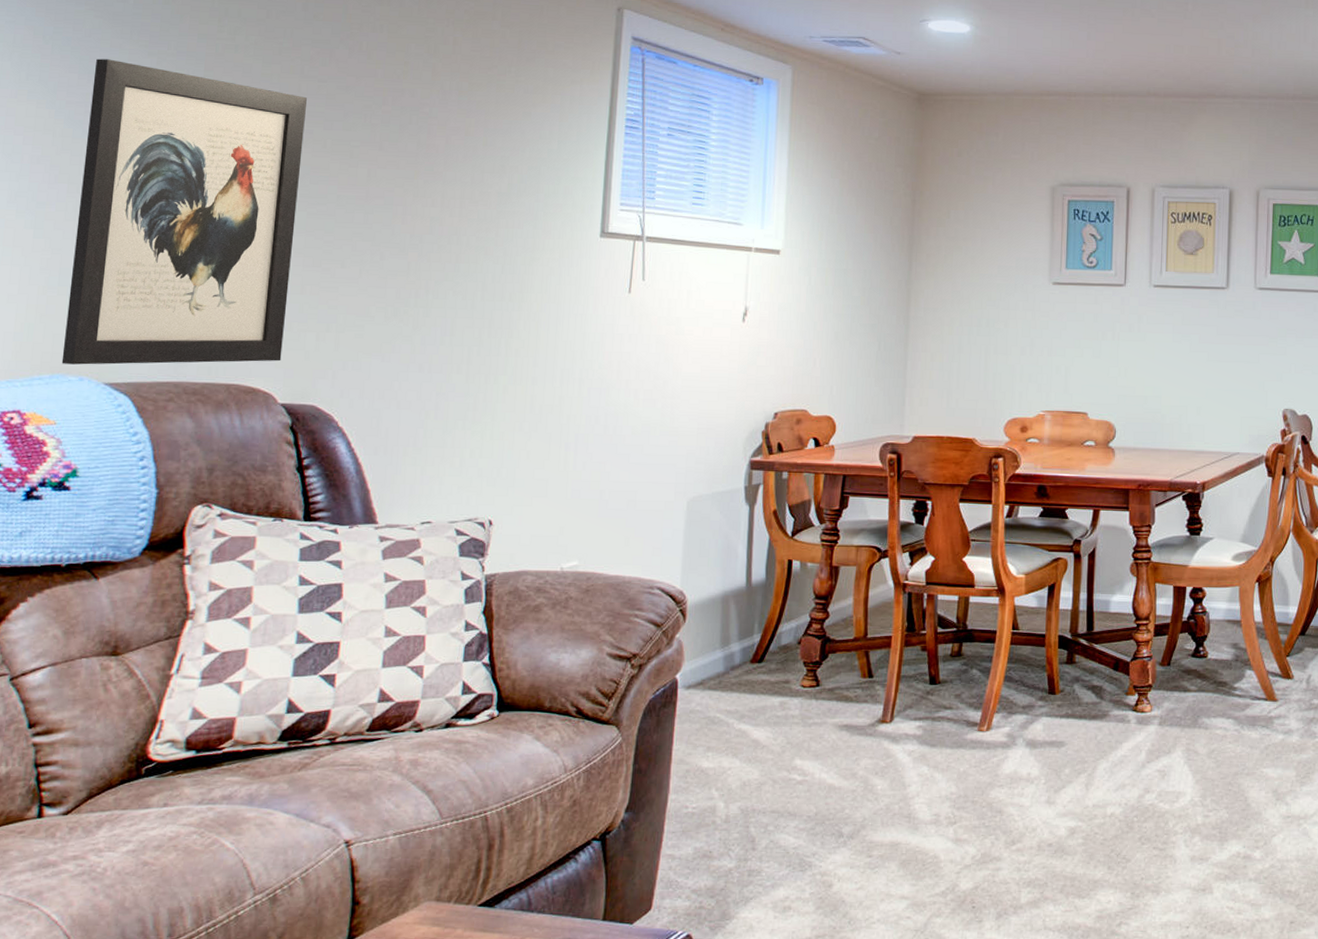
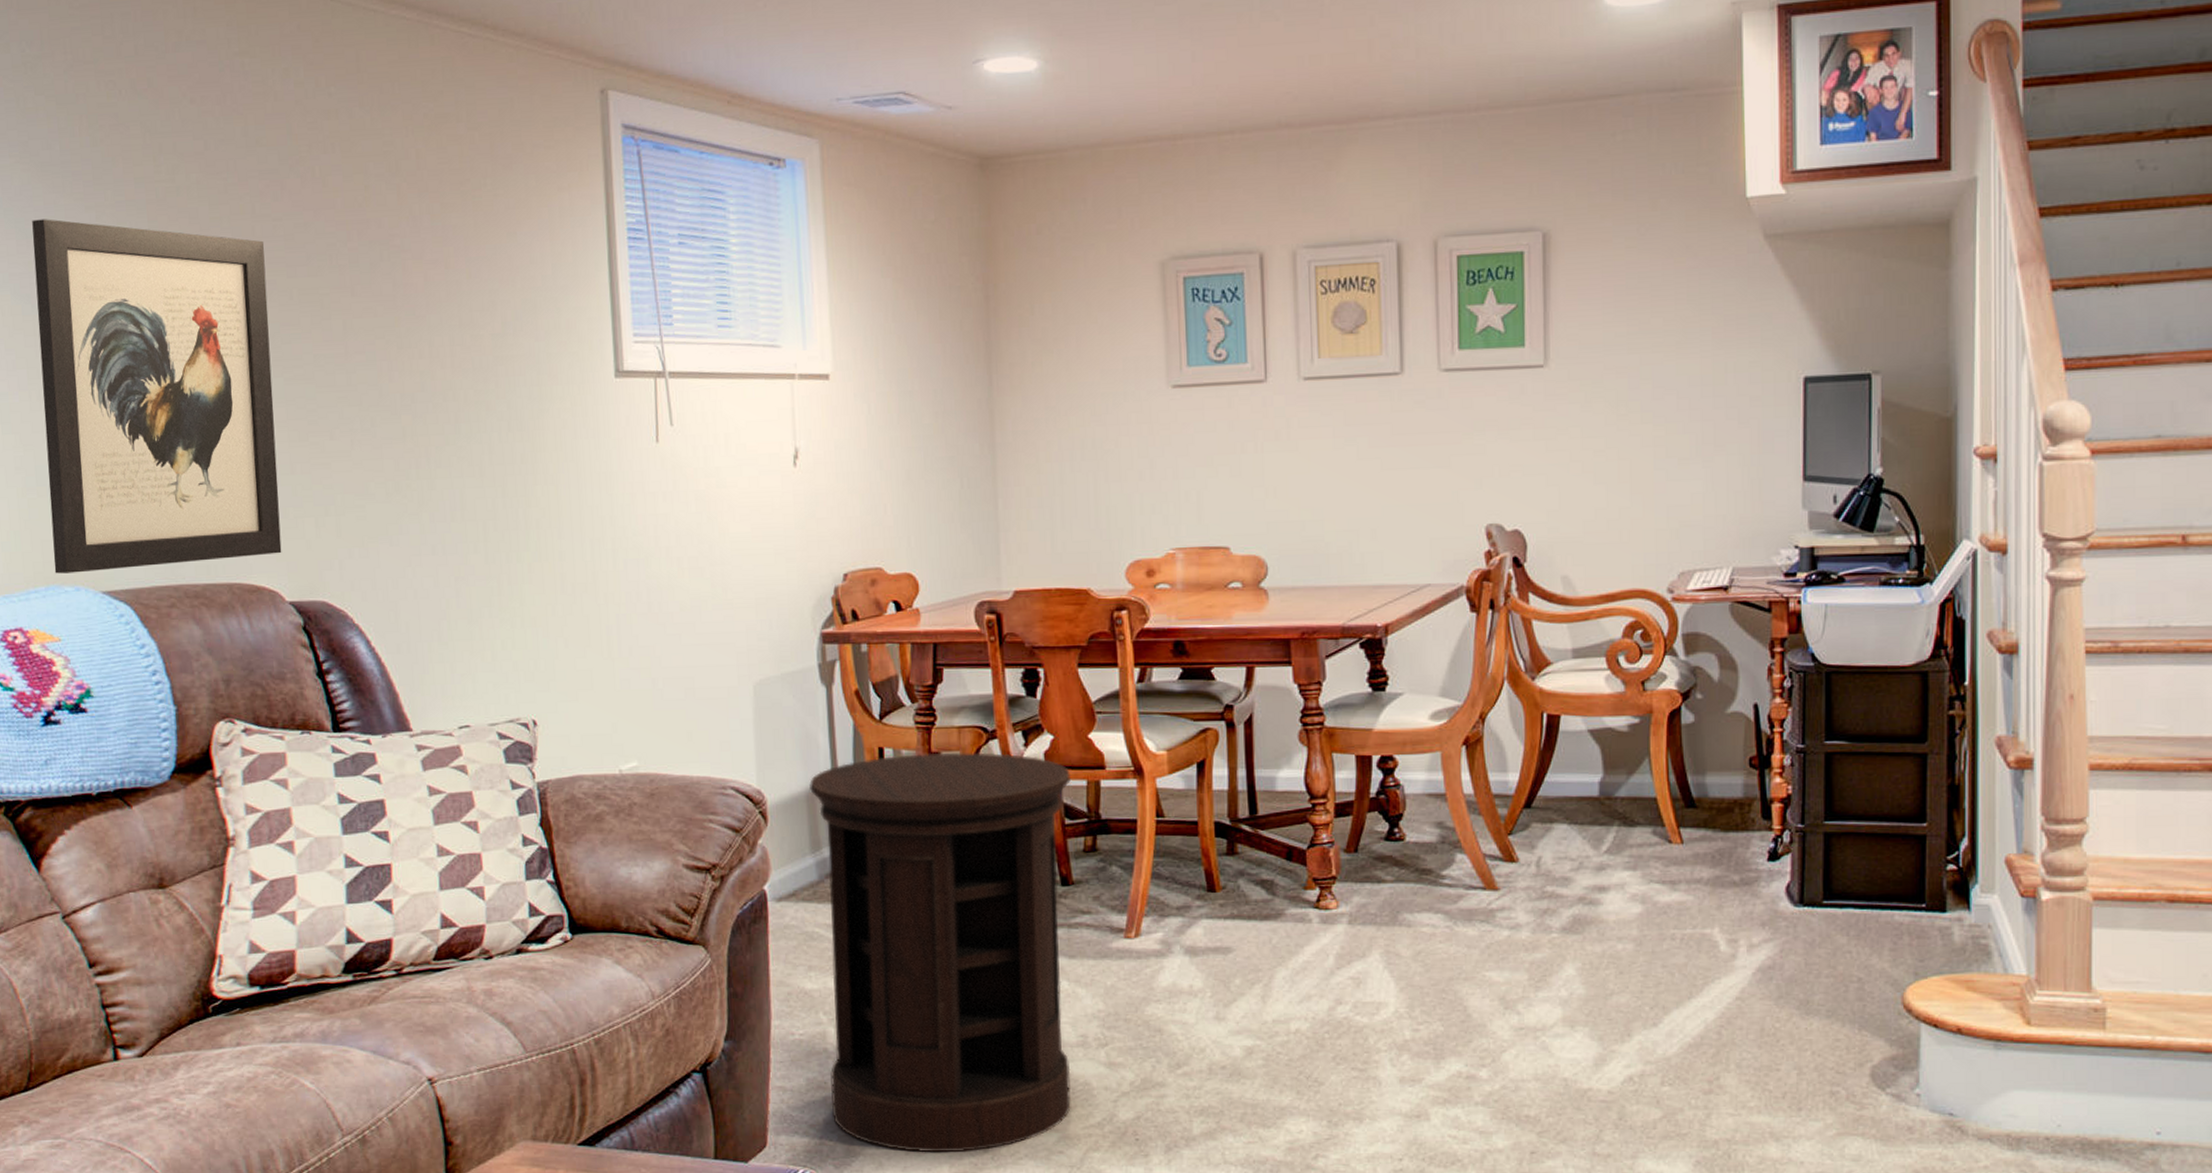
side table: none [714,566,946,917] -> present [809,752,1071,1153]

